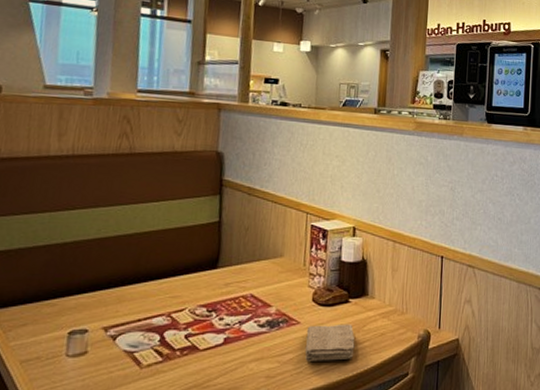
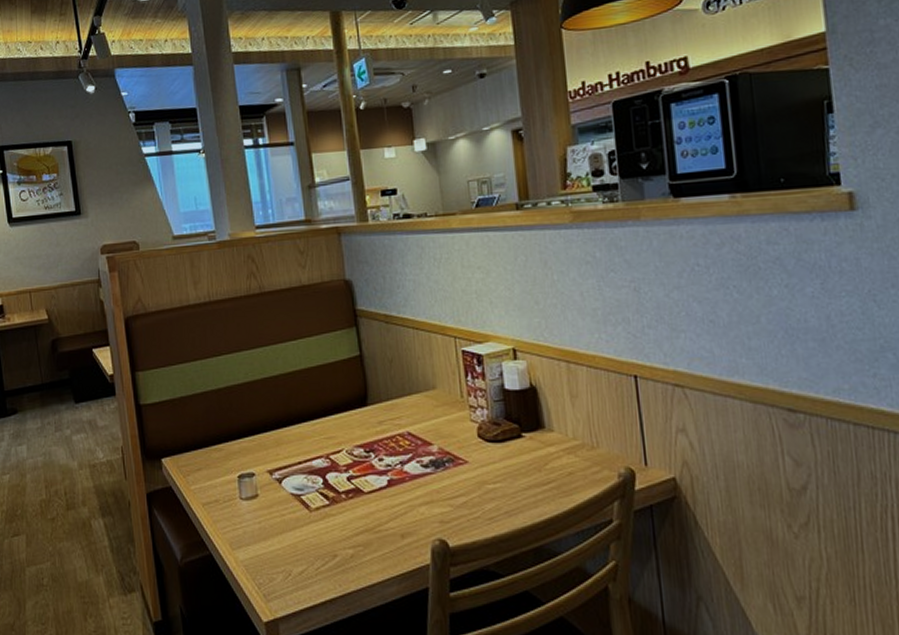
washcloth: present [304,324,355,361] -> none [477,462,539,505]

